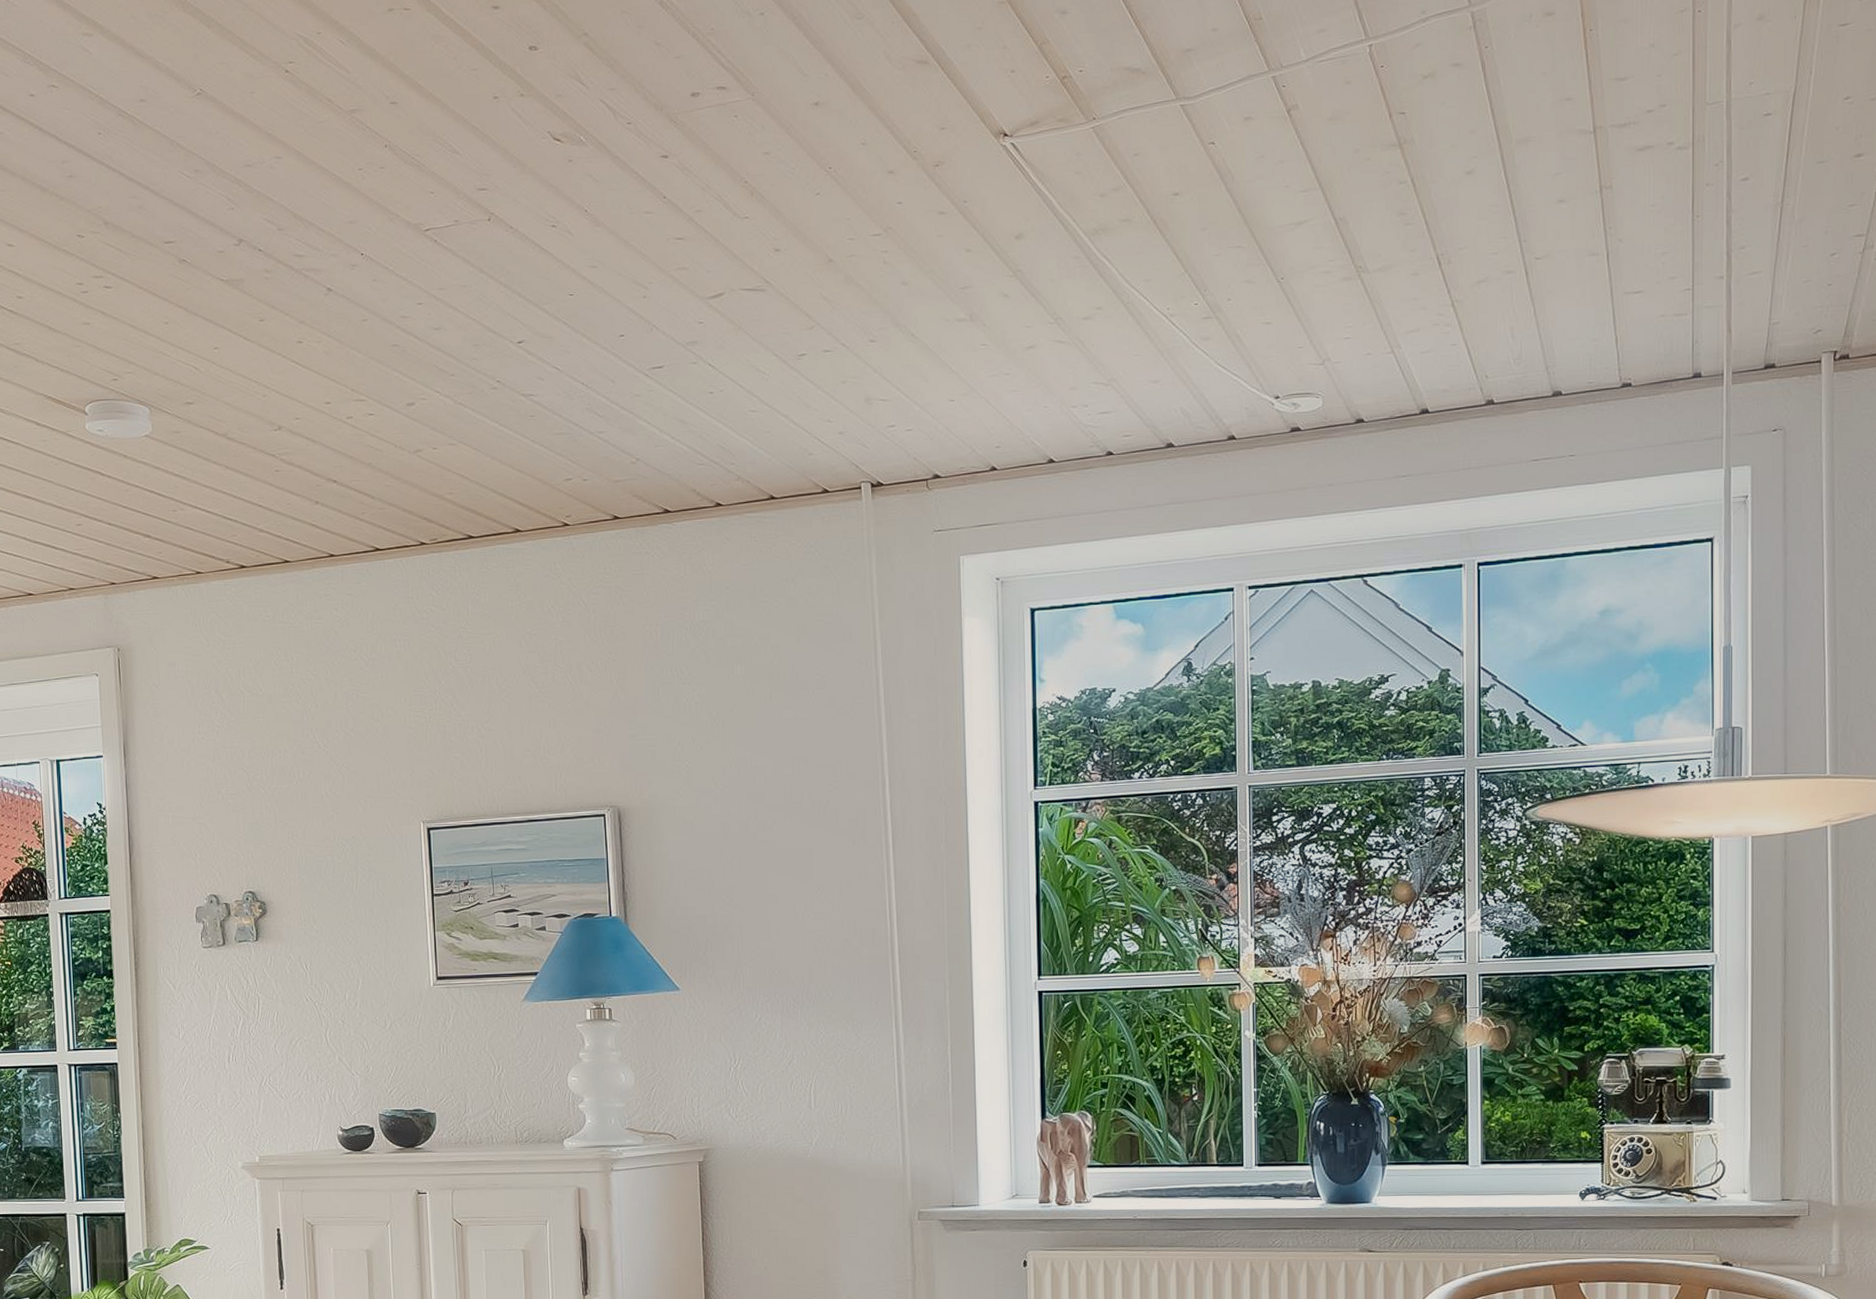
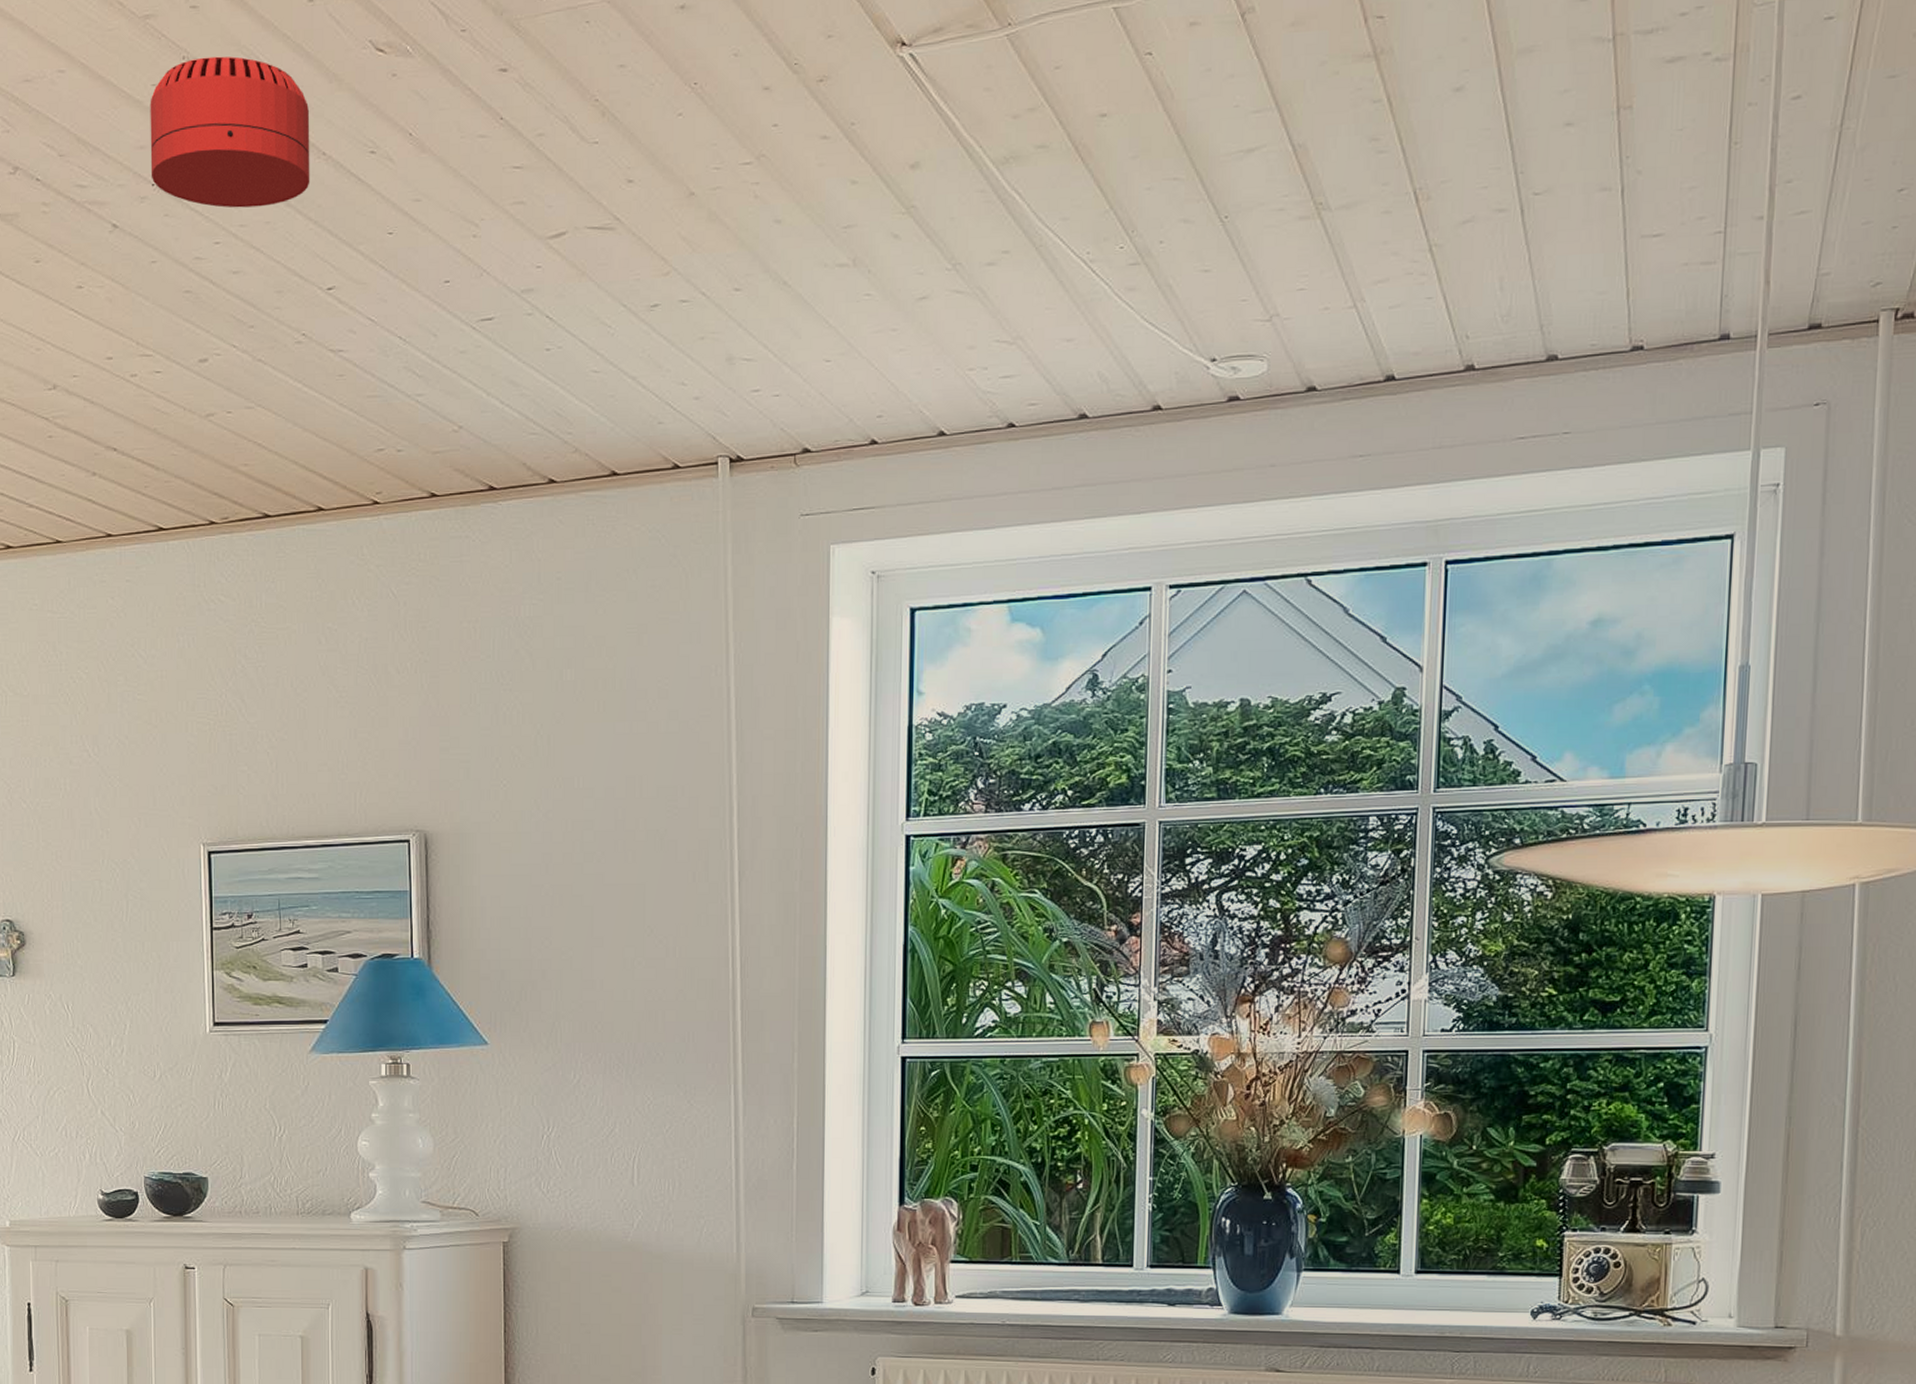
smoke detector: none [357,144,500,274] -> present [150,56,310,208]

